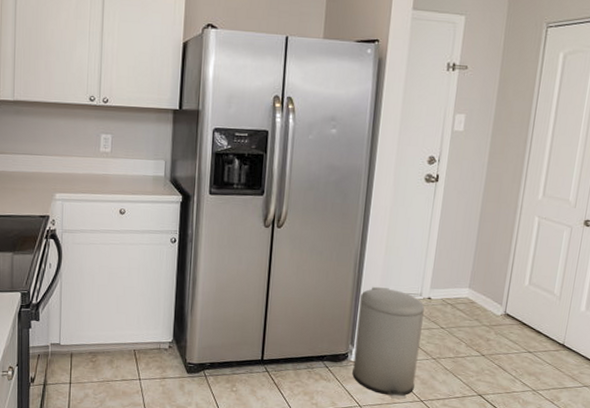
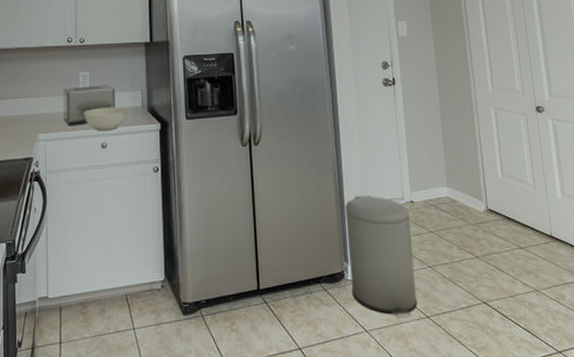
toaster: none [81,149,137,189] -> present [62,84,115,126]
bowl: none [103,173,149,198] -> present [84,107,127,131]

